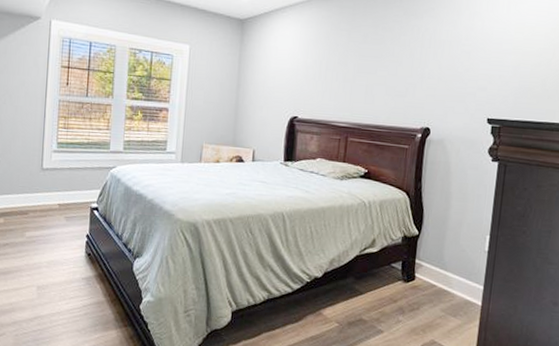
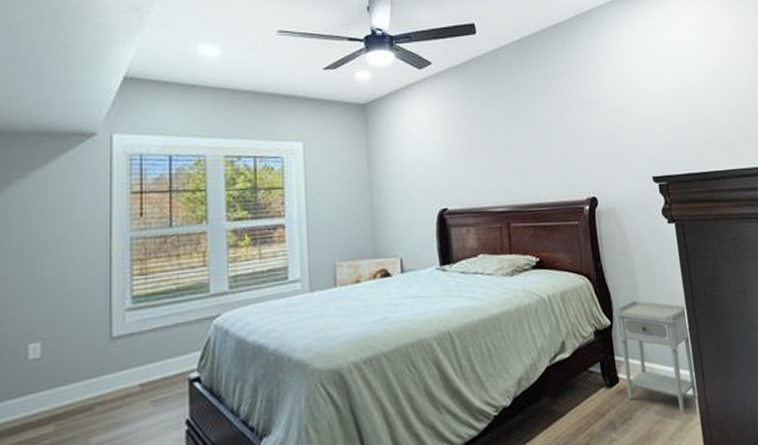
nightstand: none [420,219,489,316] -> present [614,300,698,414]

